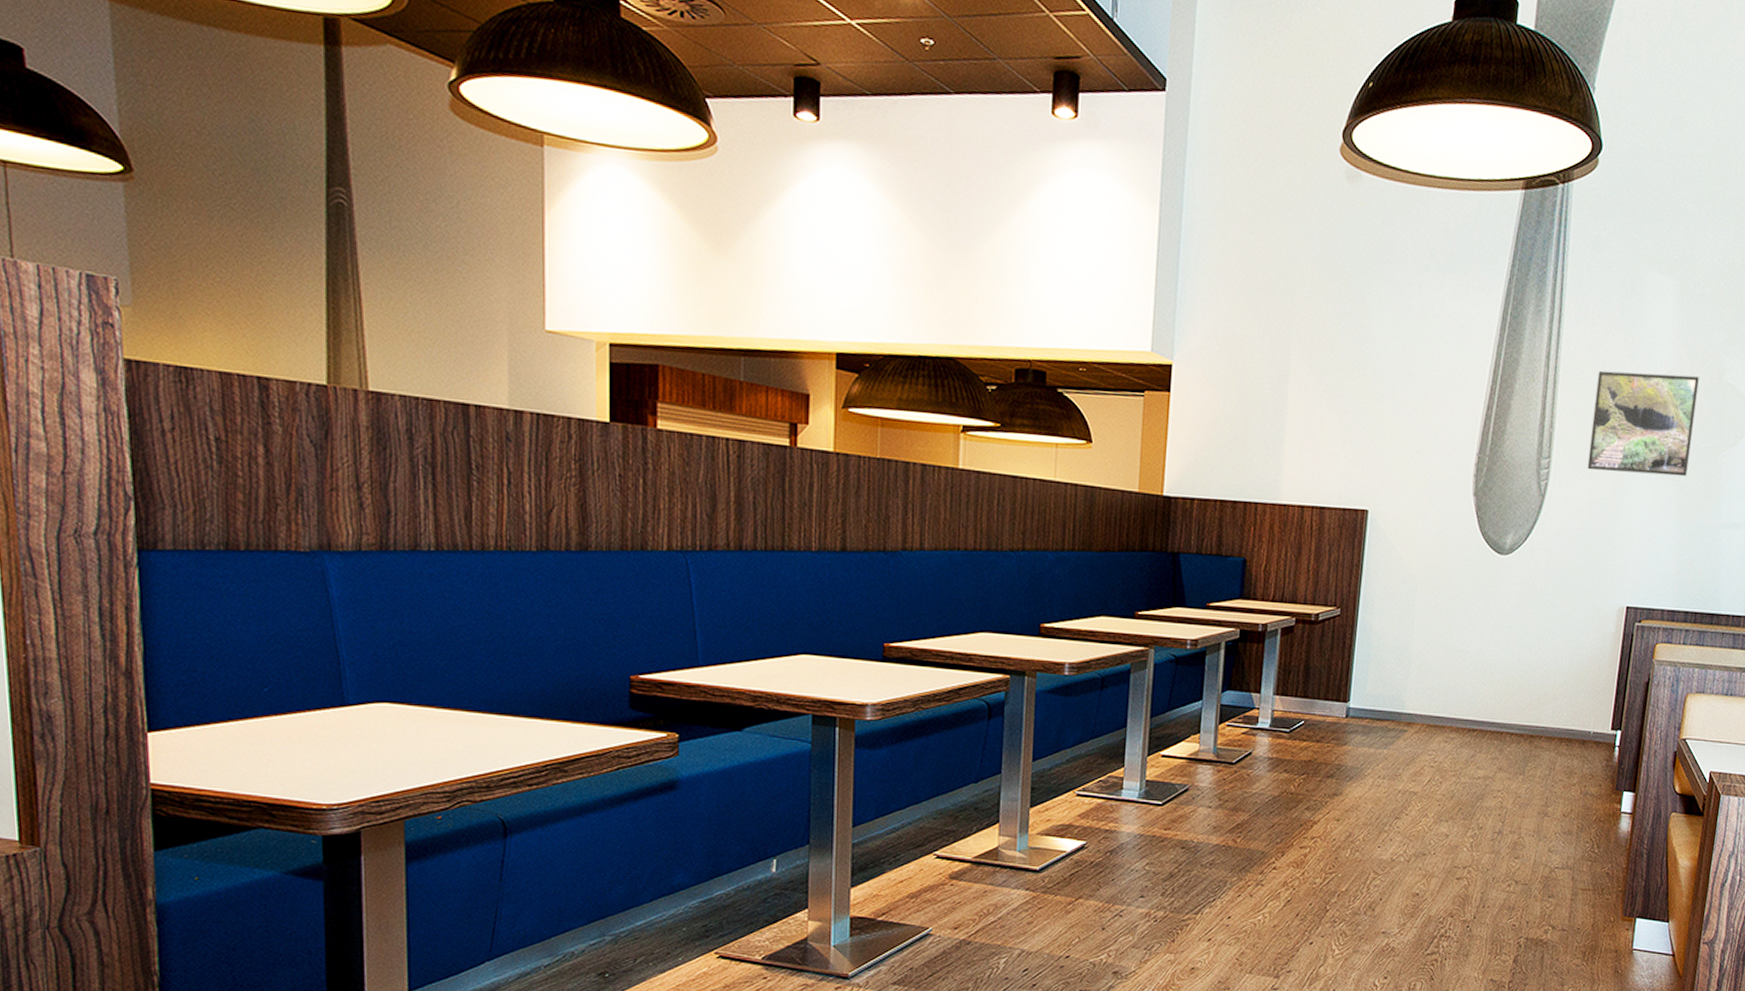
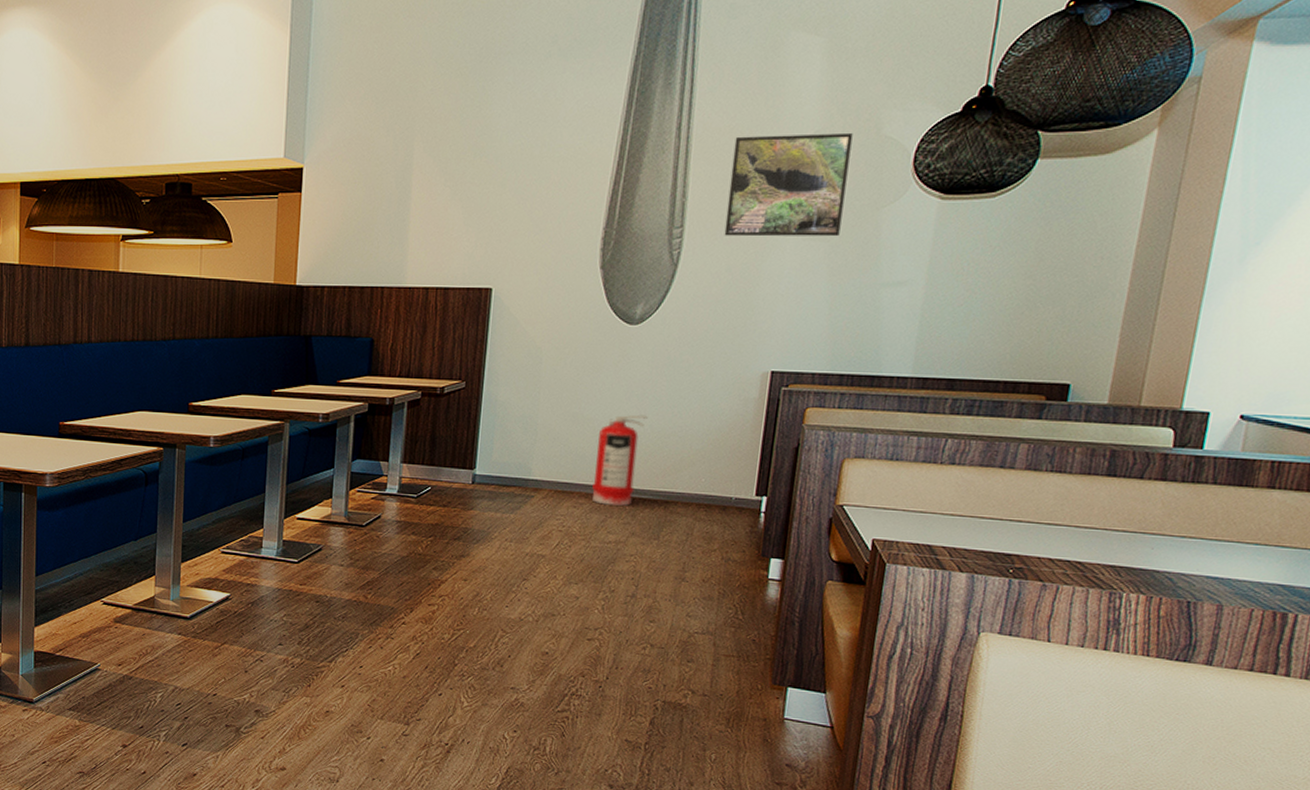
fire extinguisher: none [1463,647,1516,740] -> present [592,414,648,506]

